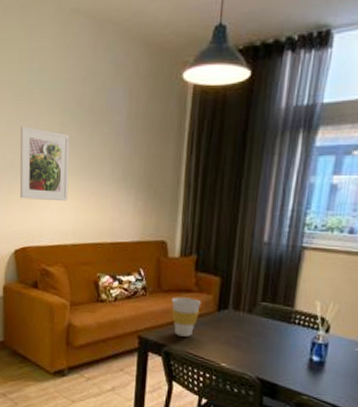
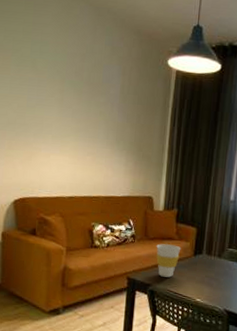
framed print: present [19,126,70,202] -> none [20,89,69,159]

